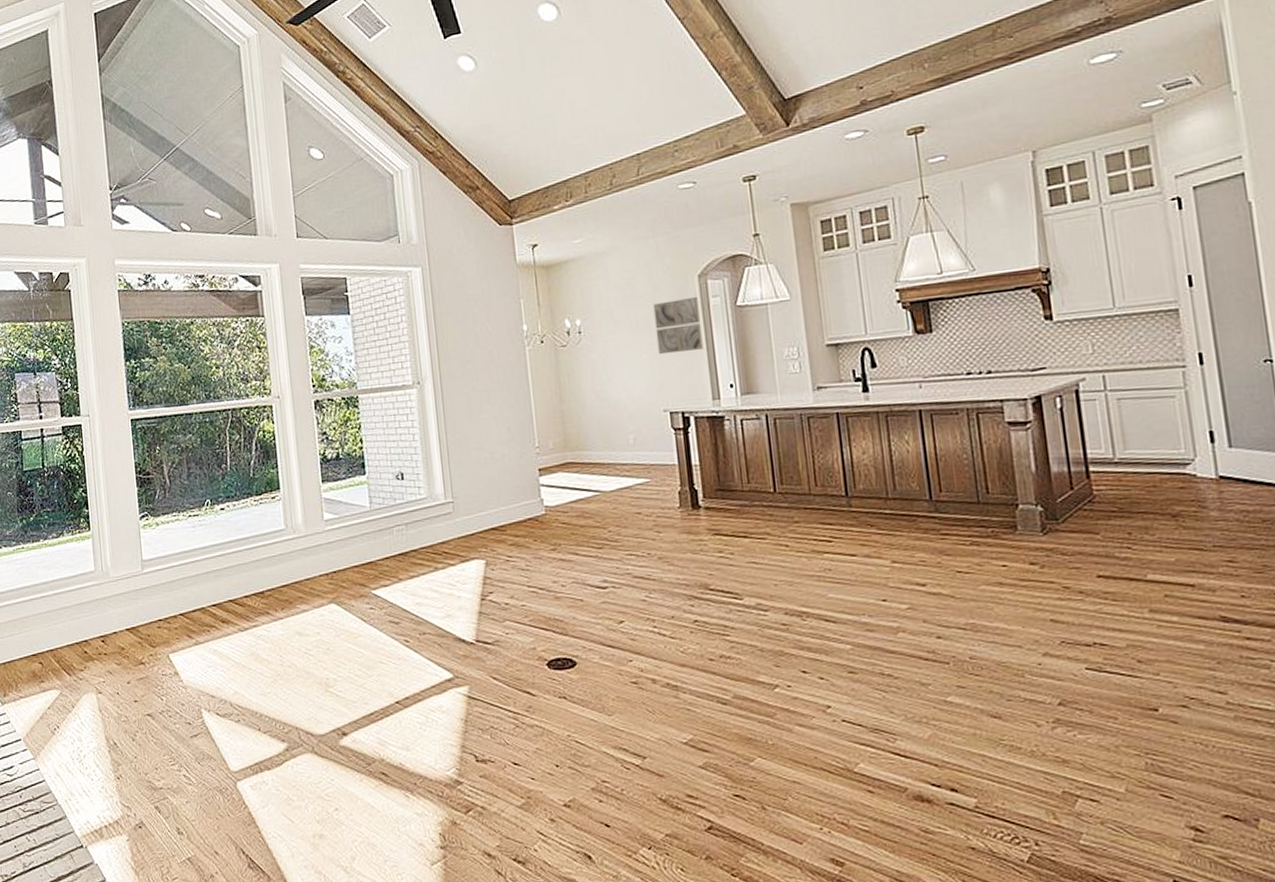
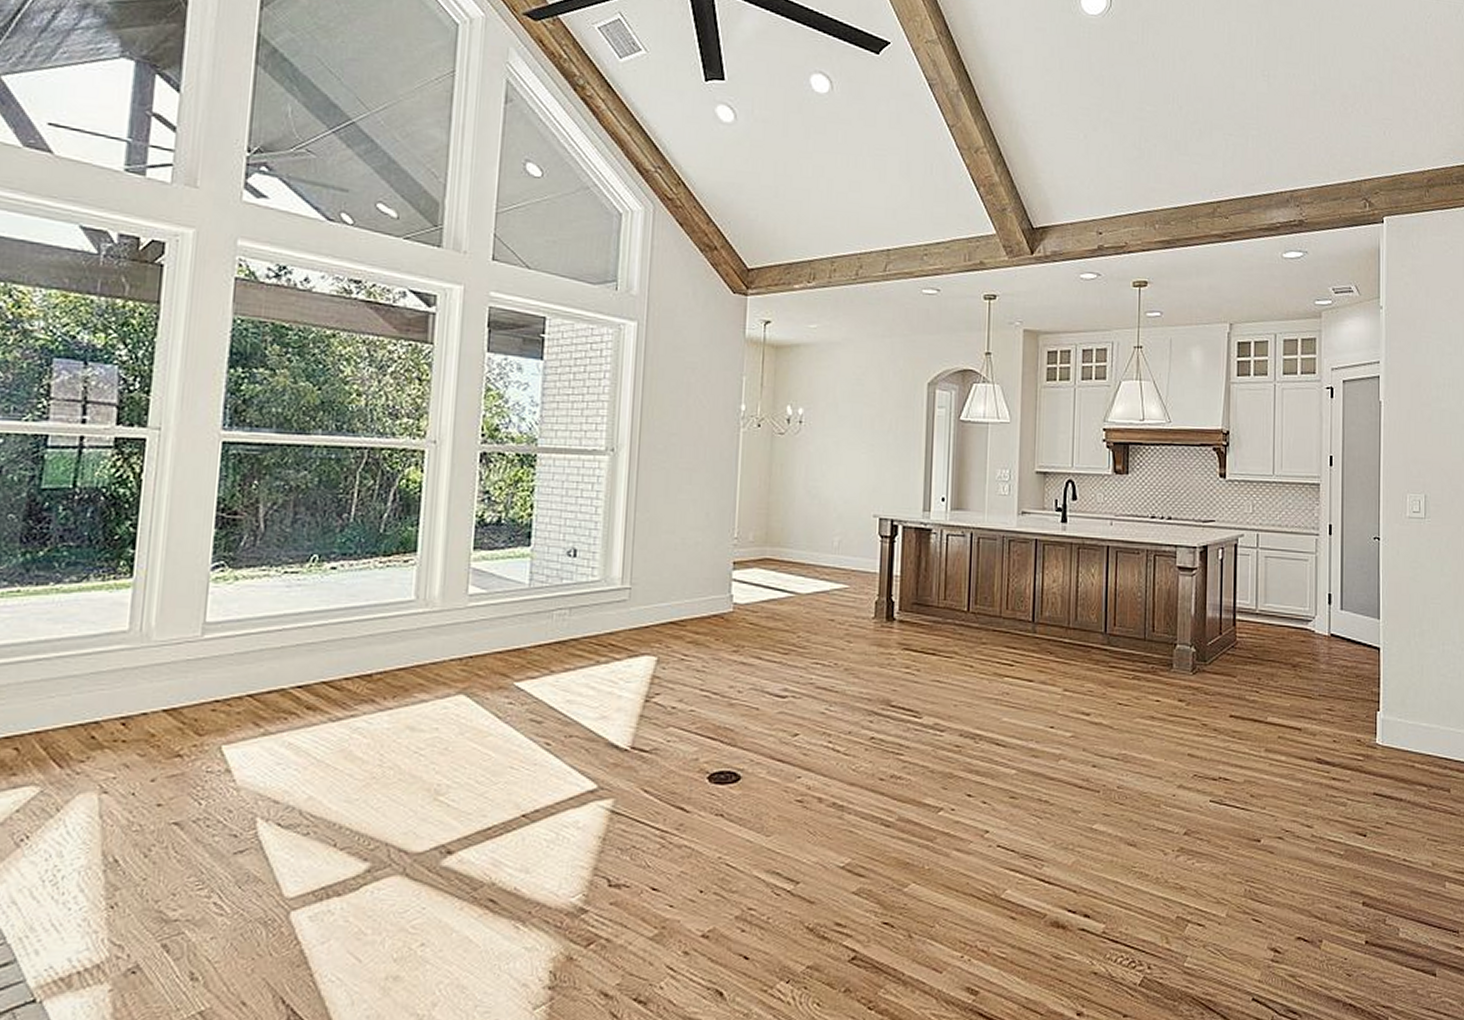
wall art: present [653,296,703,355] -> none [877,404,924,459]

